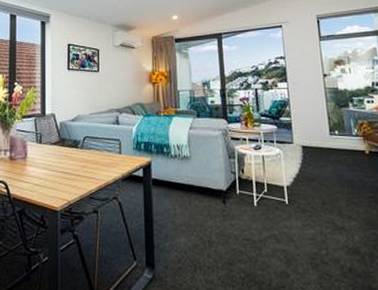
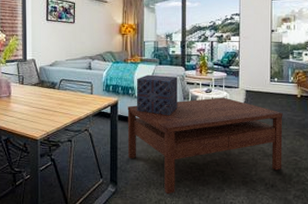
coffee table: none [162,155,359,282] -> present [127,97,283,195]
decorative box: none [171,129,223,179] -> present [136,74,178,116]

